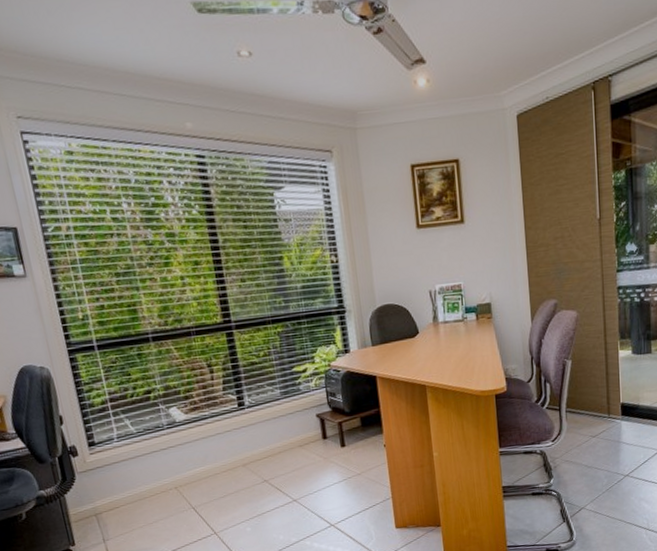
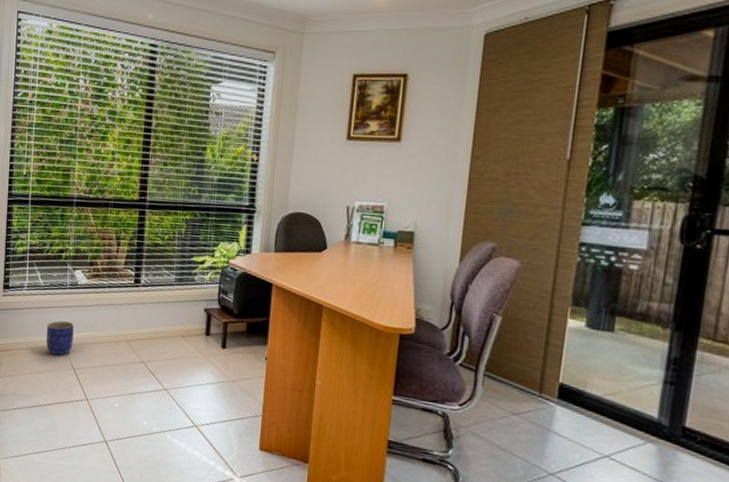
planter: none [151,461,187,500] -> present [46,320,74,356]

